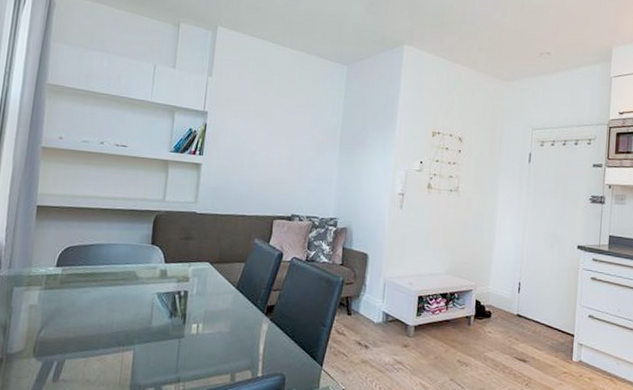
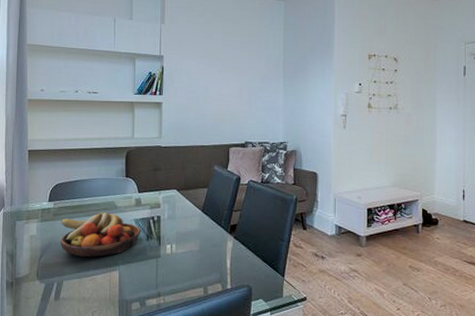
fruit bowl: none [65,282,164,334] -> present [60,211,141,257]

